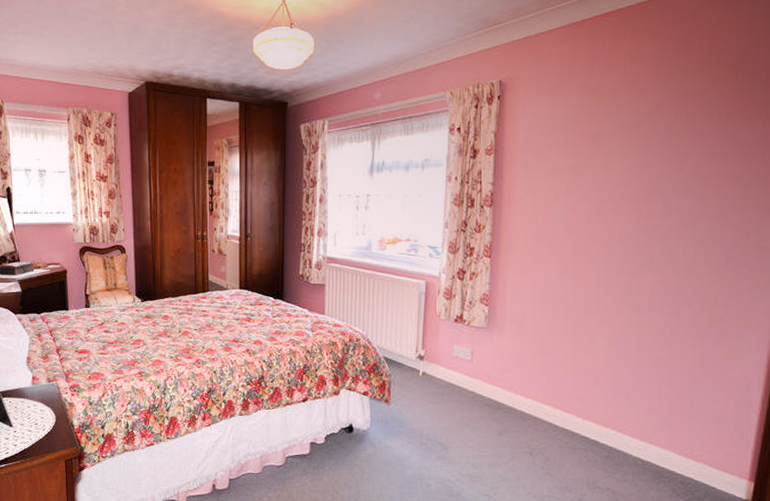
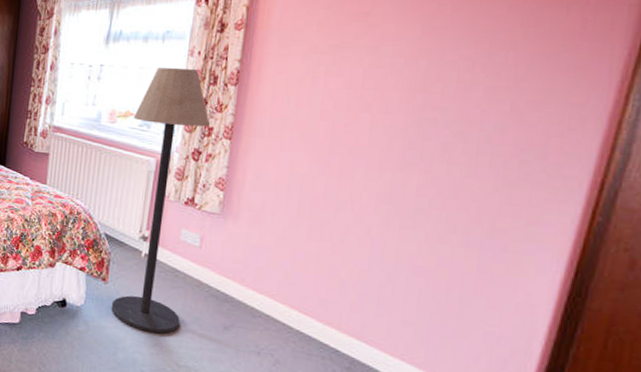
floor lamp: none [395,194,470,447] -> present [111,68,210,334]

